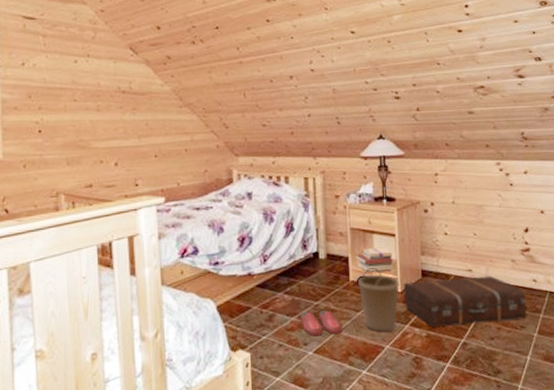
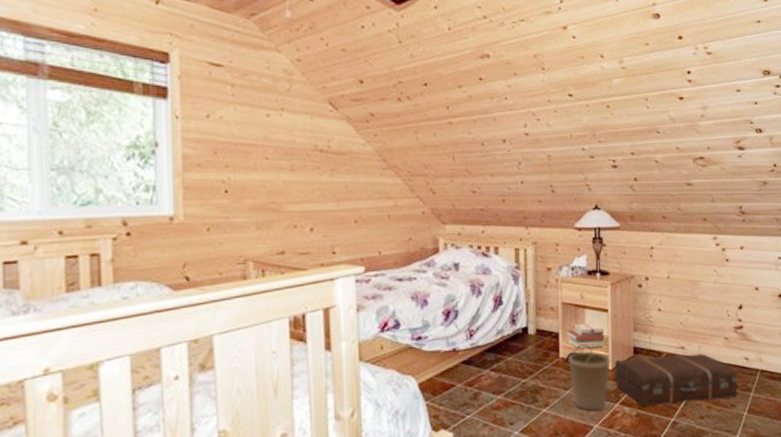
slippers: present [300,310,342,337] -> none [507,388,550,416]

